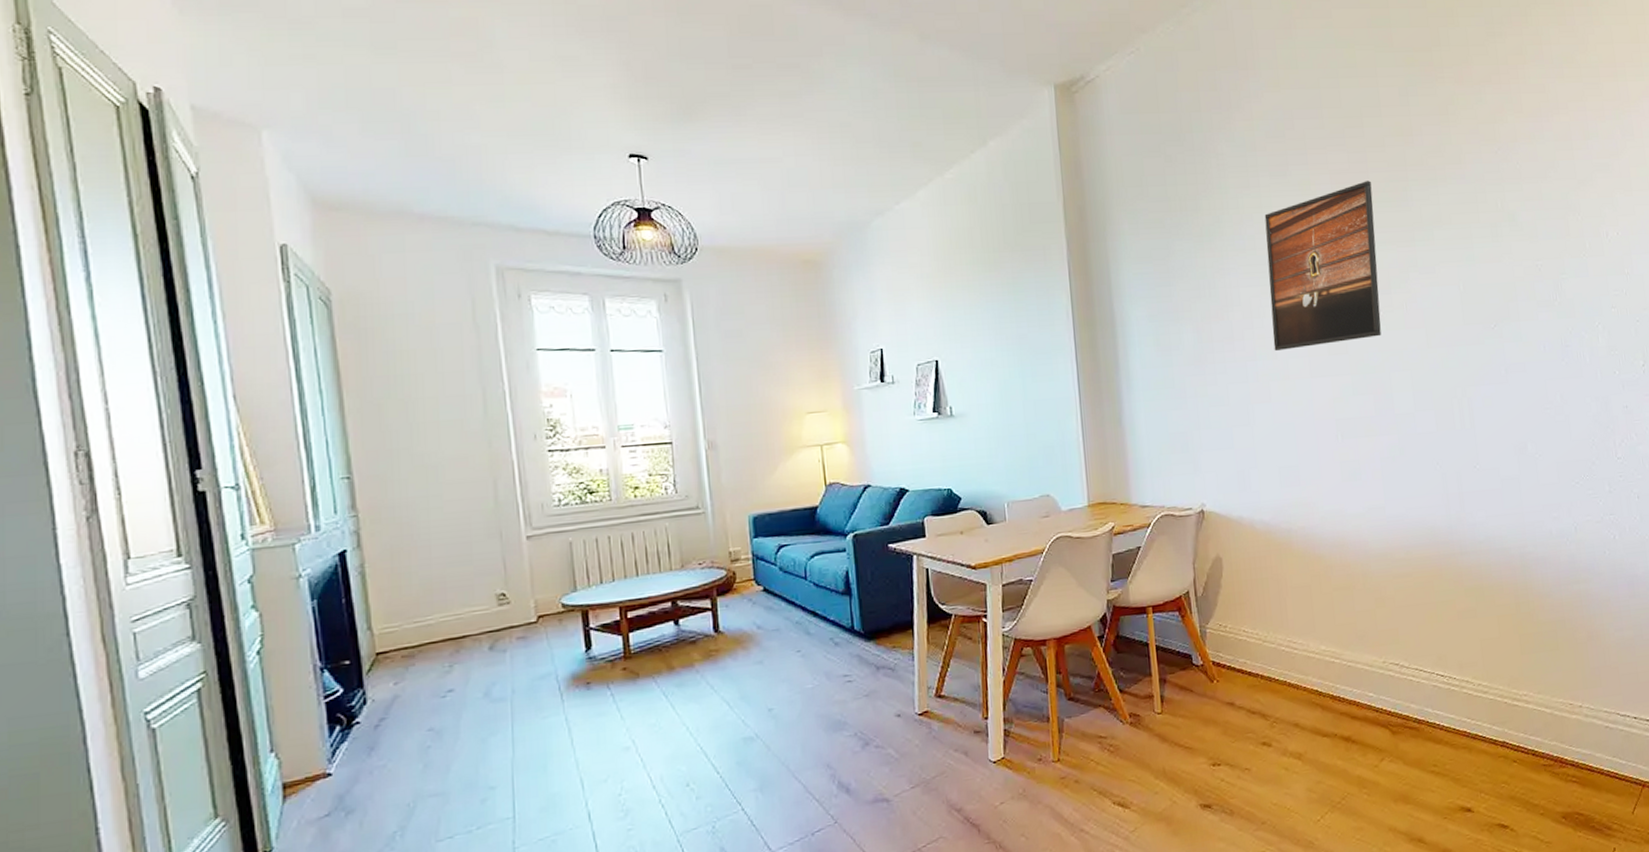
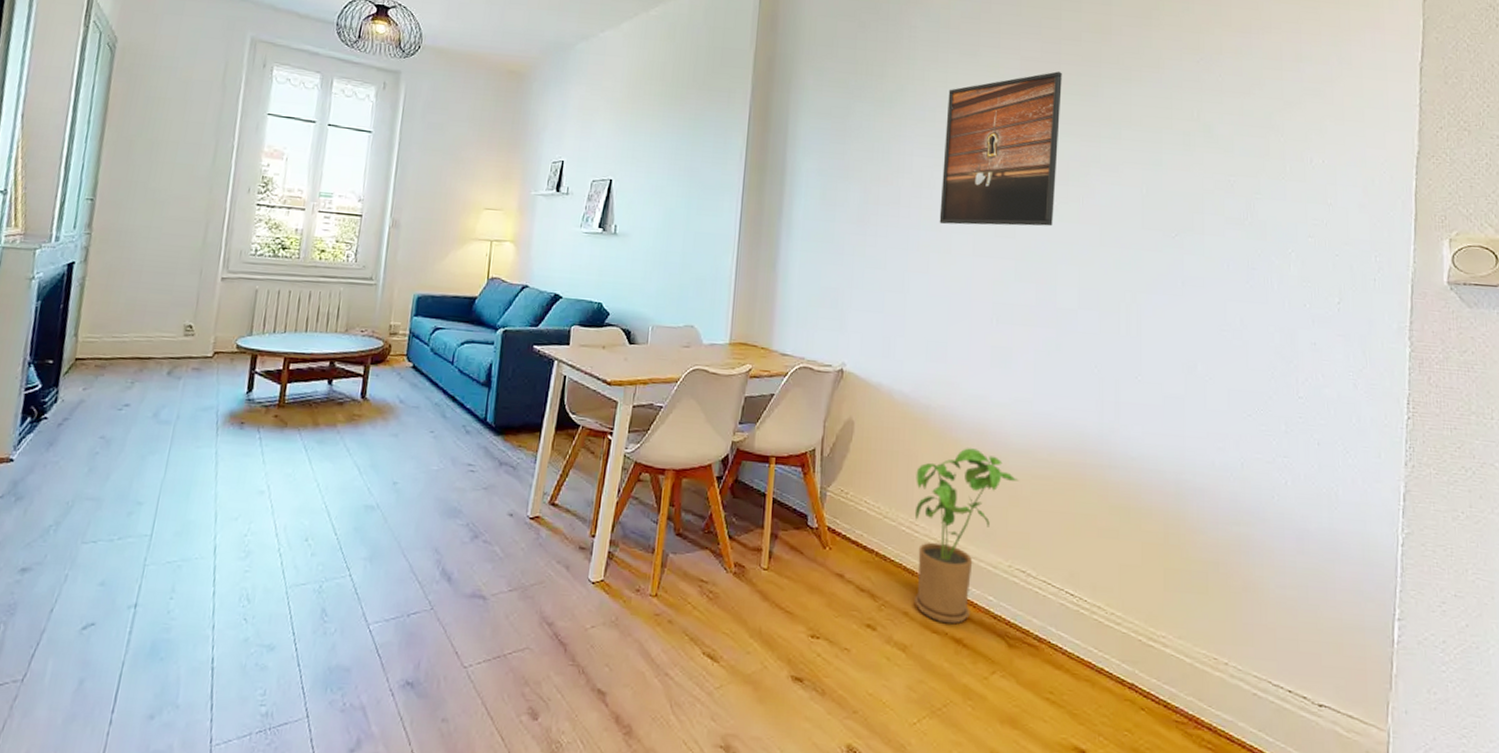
house plant: none [1287,561,1382,726] -> present [914,448,1019,625]

